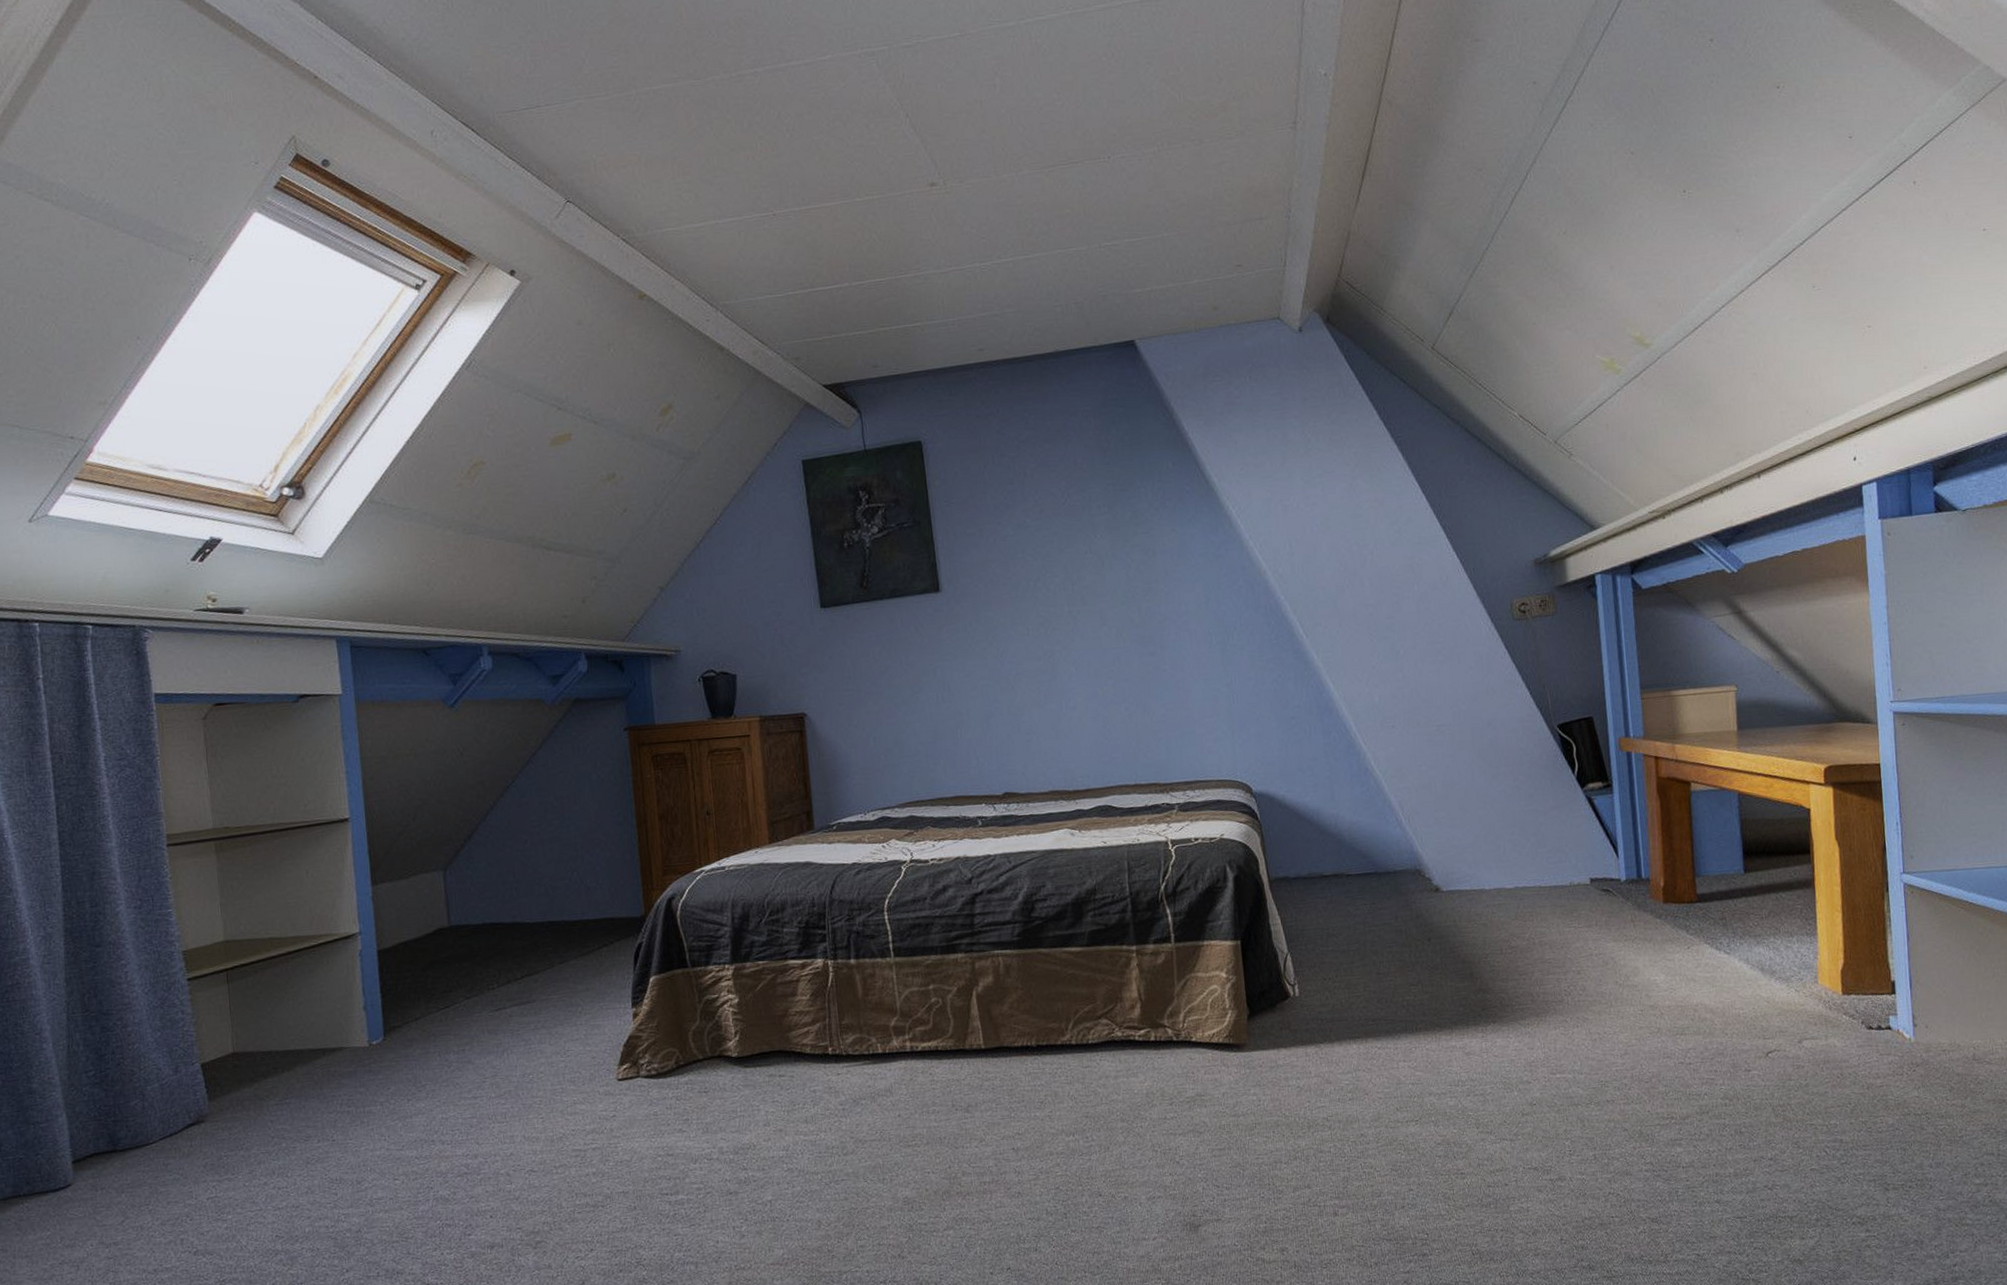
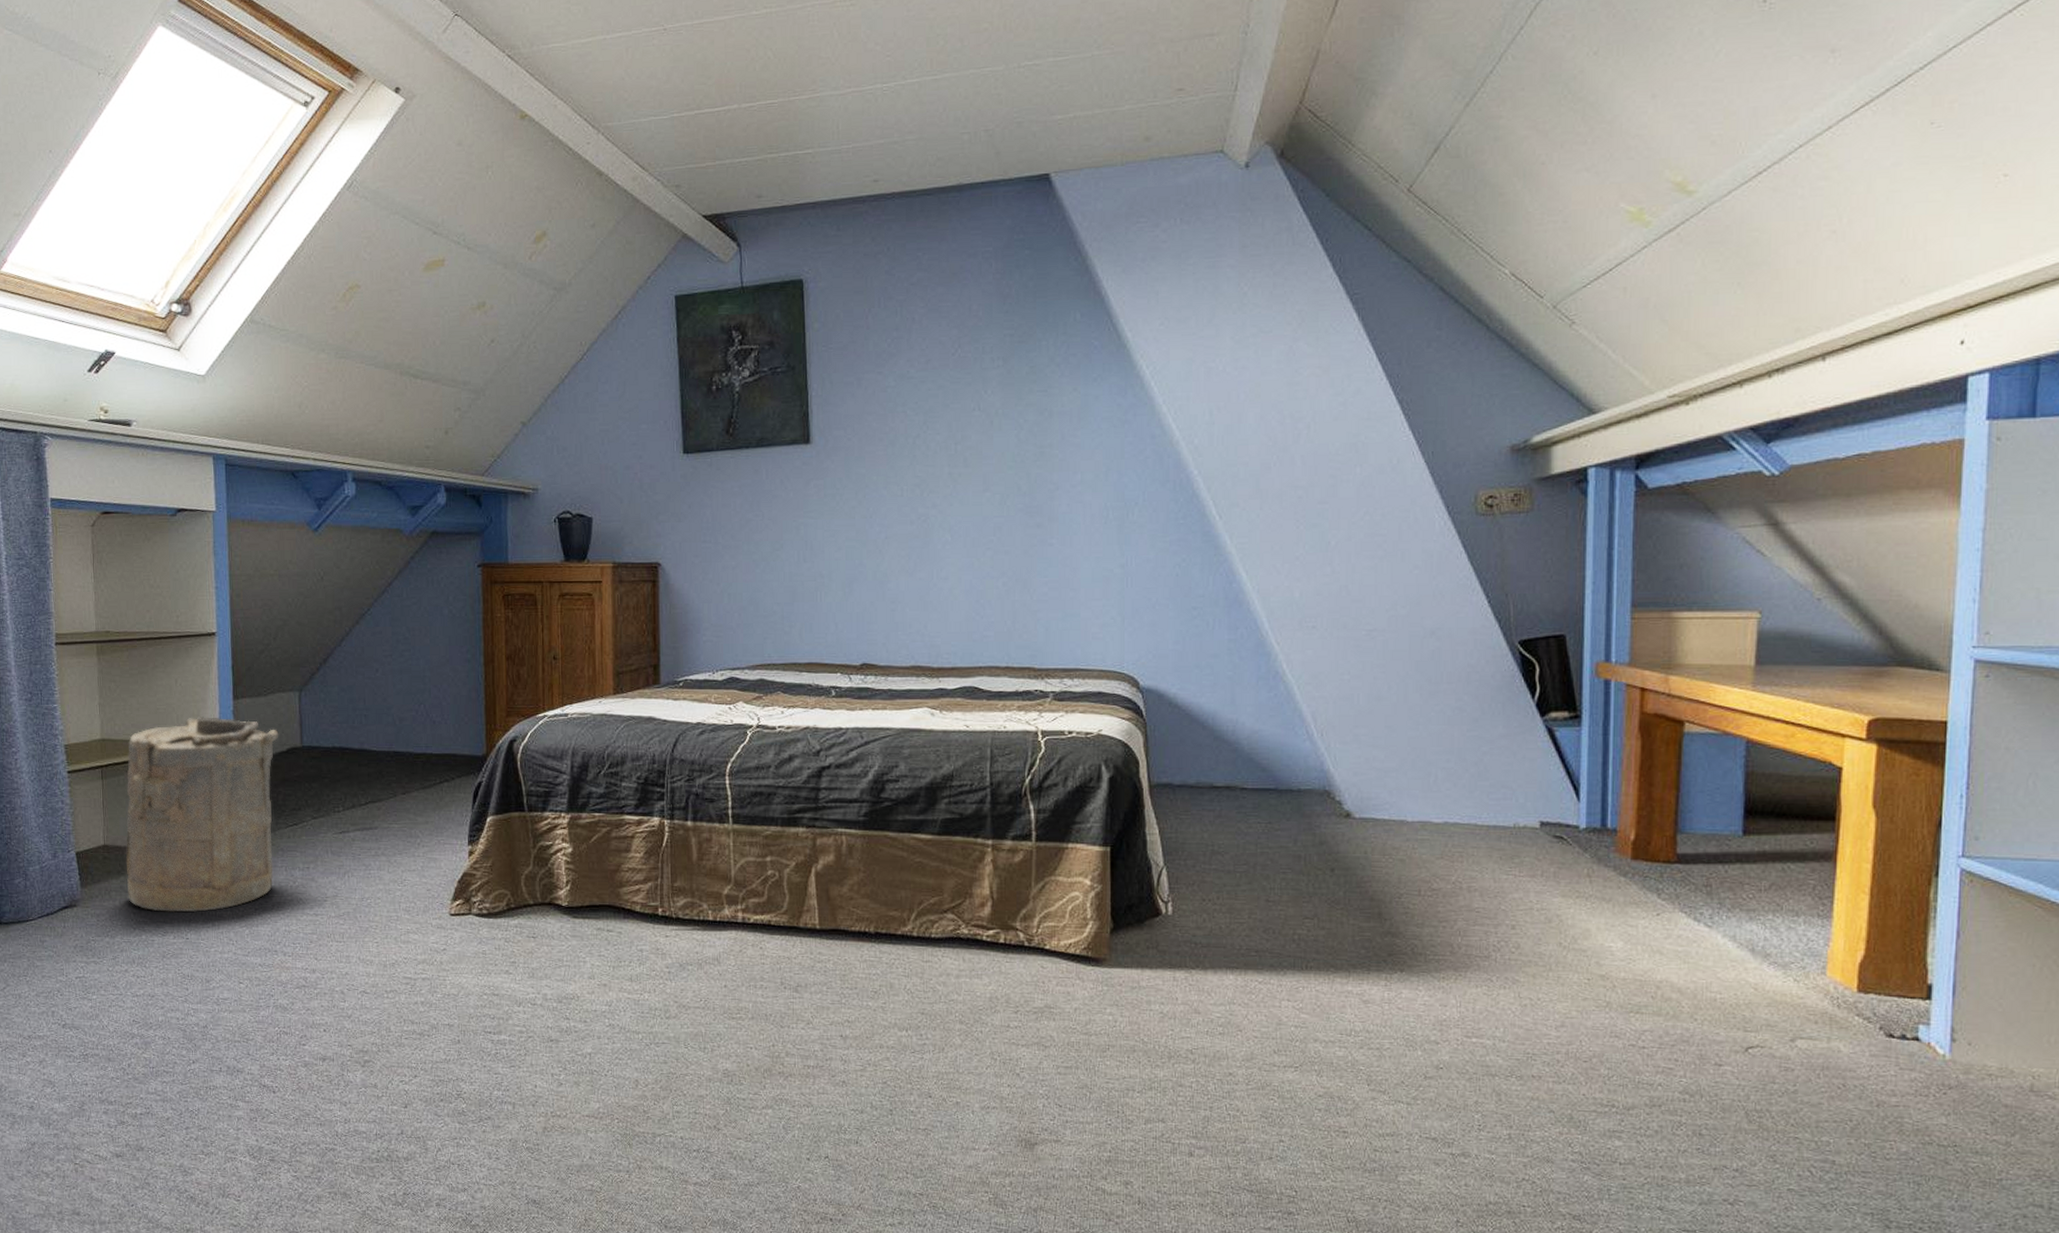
laundry hamper: none [255,905,426,1116] -> present [125,717,279,913]

